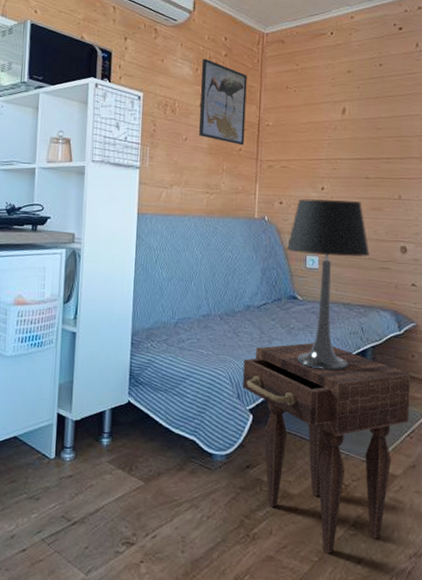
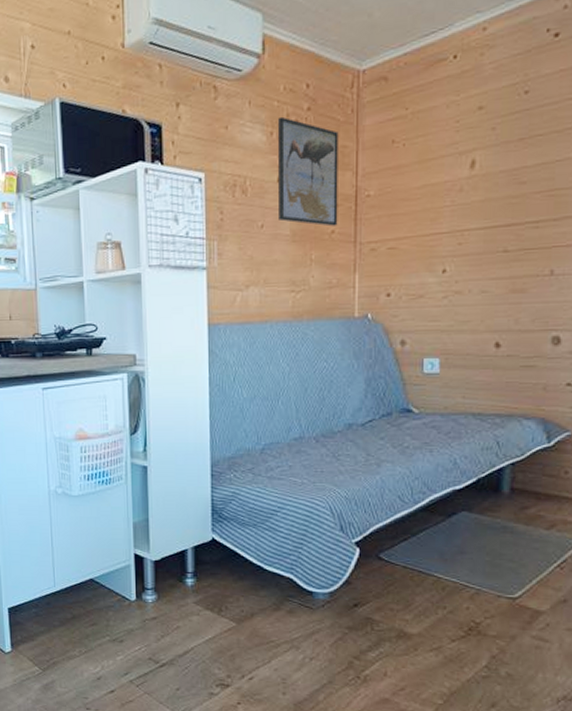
nightstand: present [242,342,411,554] -> none [346,463,564,696]
table lamp: present [286,198,369,371] -> none [396,284,508,494]

